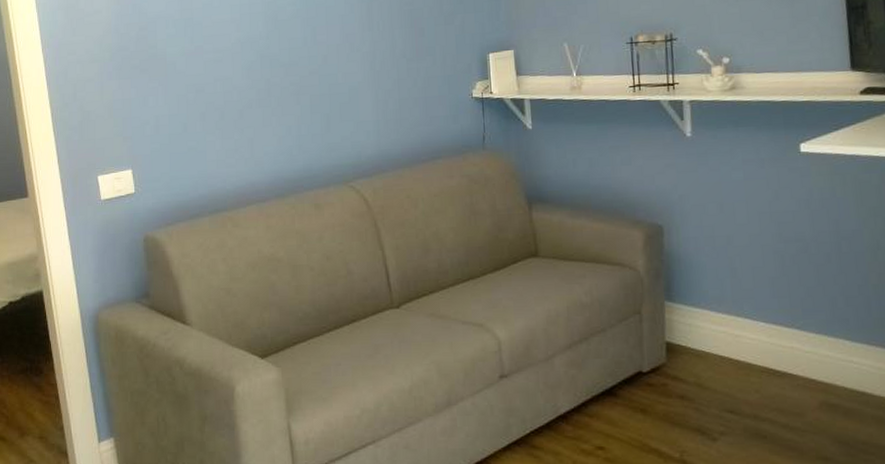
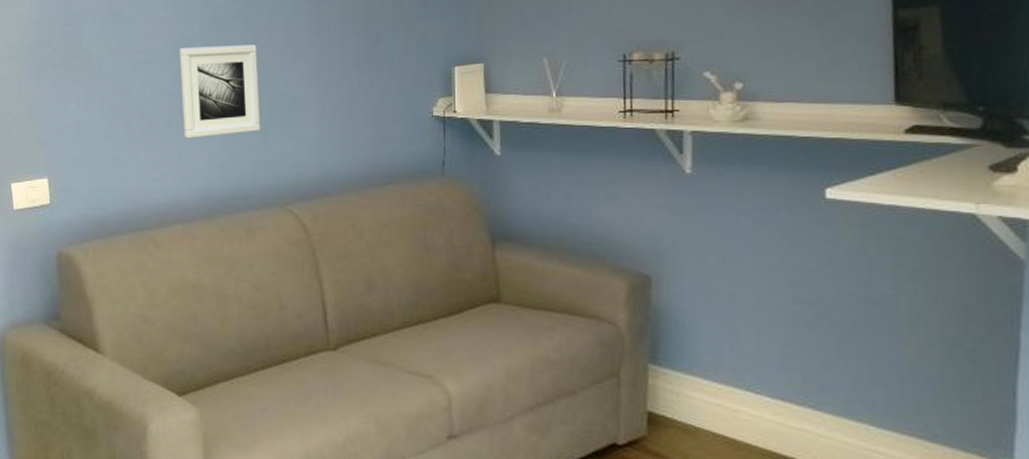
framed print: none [247,41,323,128] -> present [180,44,260,139]

